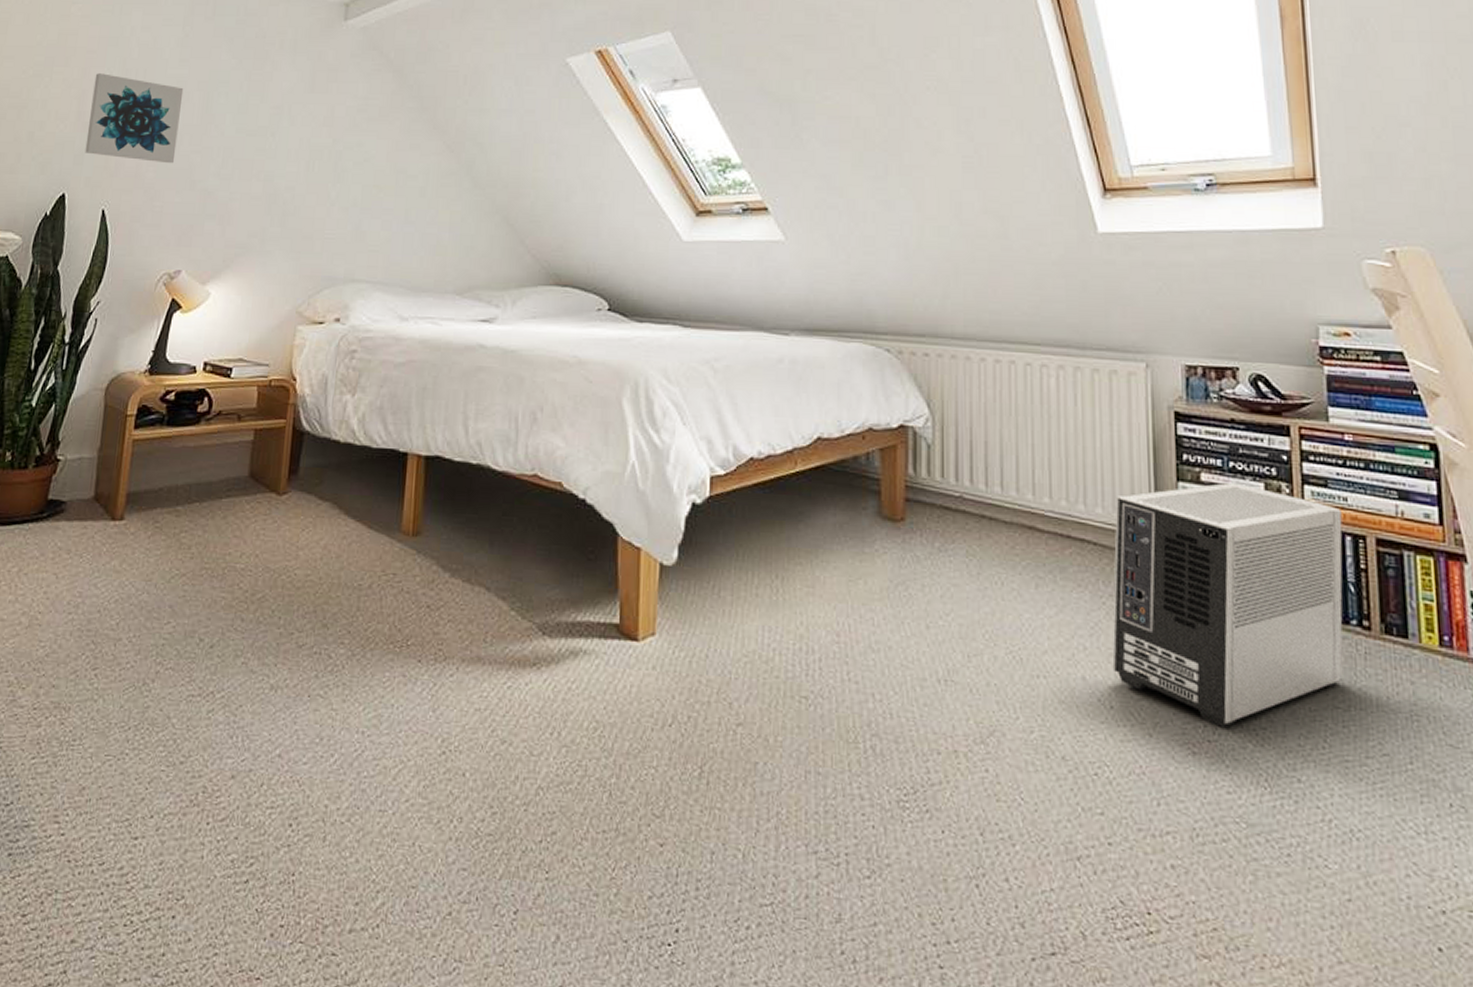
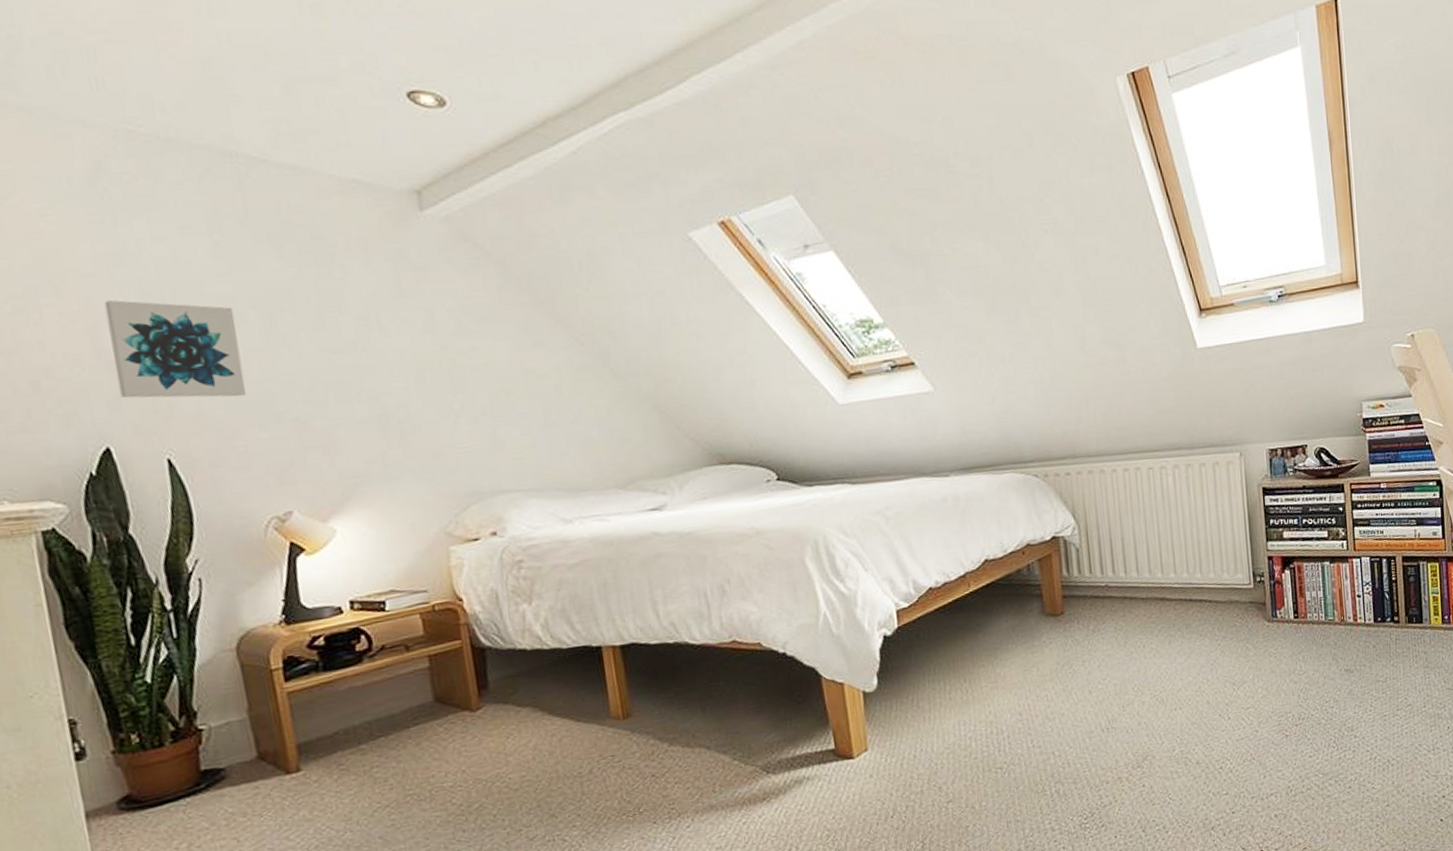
air purifier: present [1112,483,1343,729] -> none [1223,535,1382,715]

